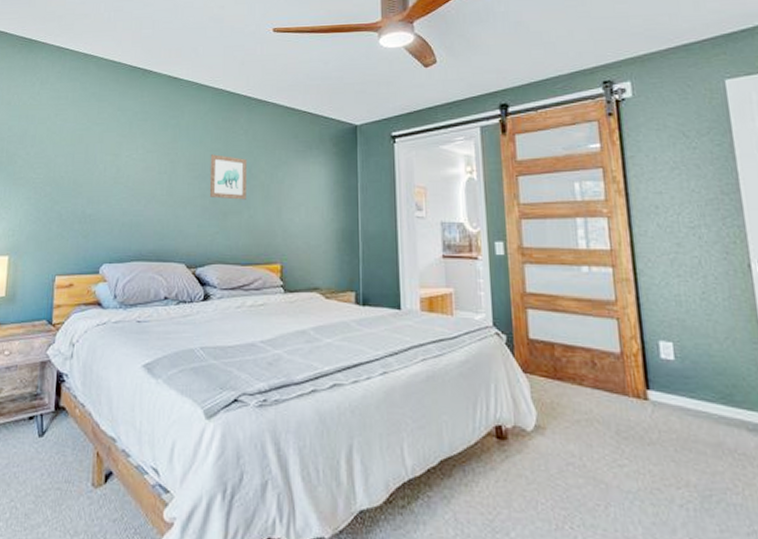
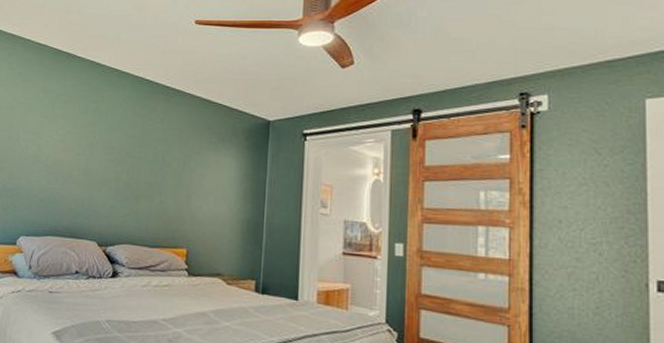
wall art: present [209,154,247,200] -> none [123,140,161,186]

